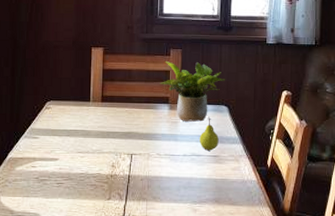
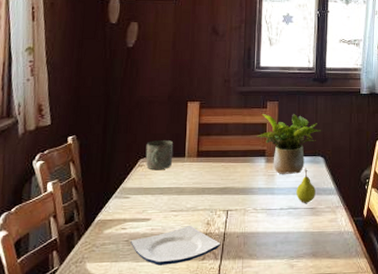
plate: none [40,167,126,203] -> present [131,226,221,266]
mug: none [52,84,79,113] -> present [145,140,174,170]

